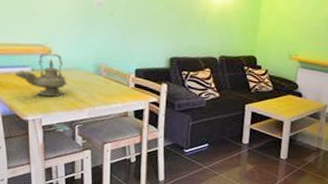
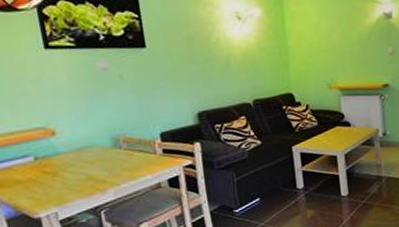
teapot: present [14,52,68,97] -> none [13,134,83,186]

